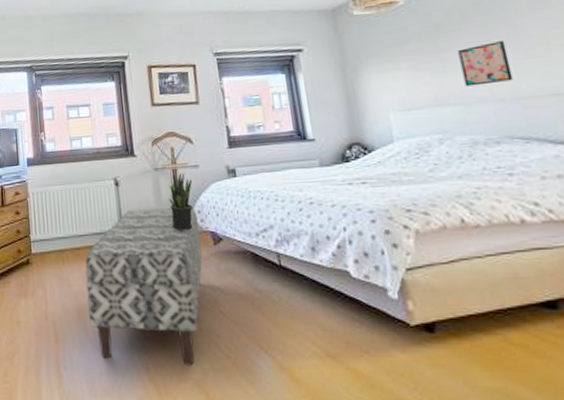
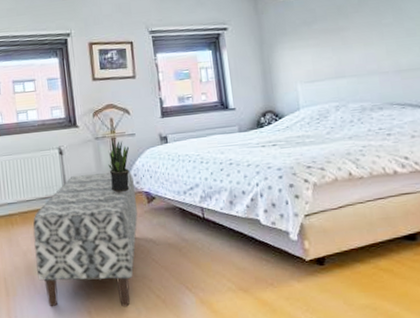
wall art: present [458,41,514,87] -> none [354,22,396,61]

